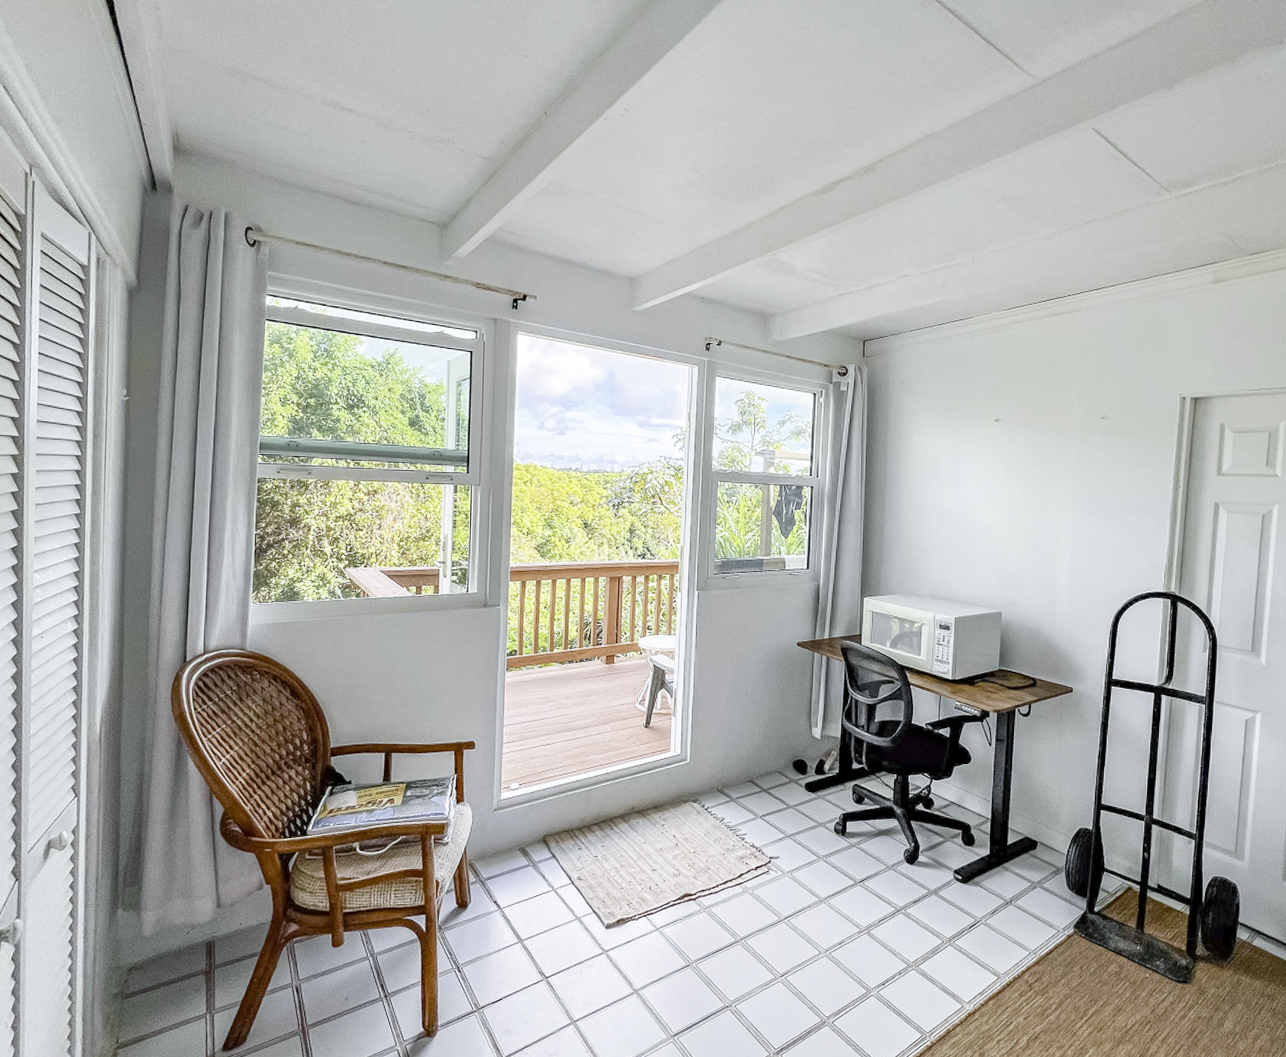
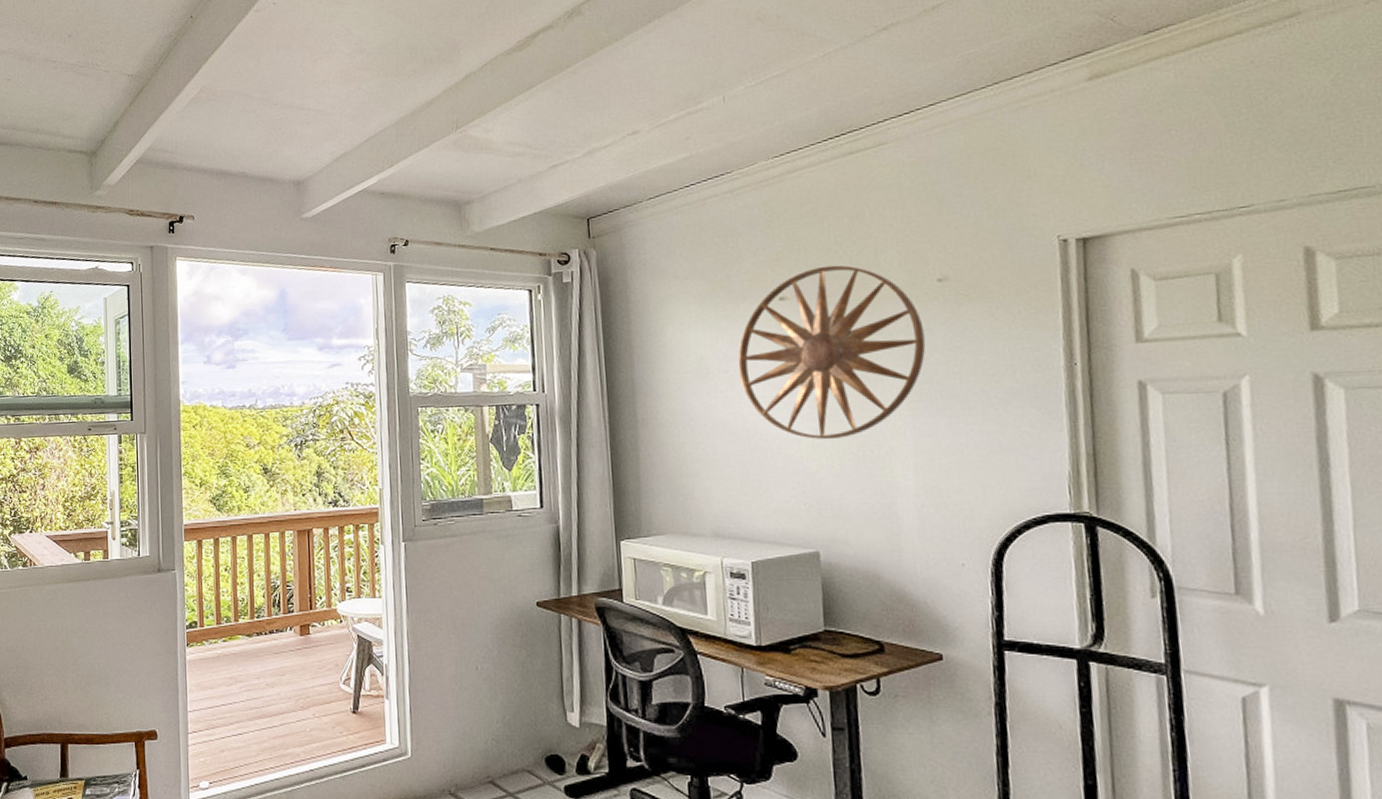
wall art: none [961,399,1089,529] -> present [737,265,926,439]

